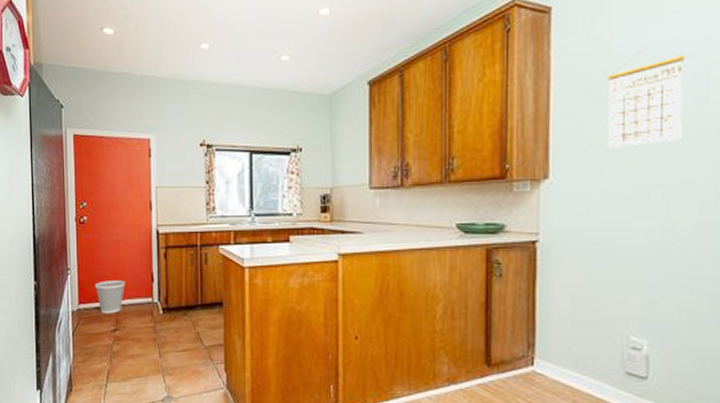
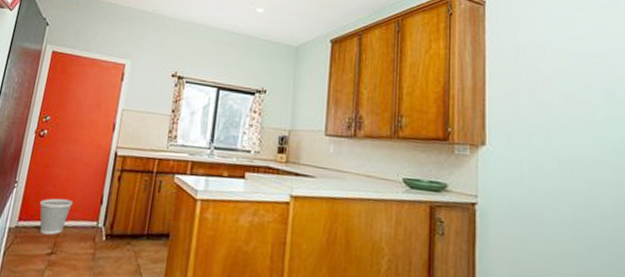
calendar: present [607,48,685,148] -> none [532,44,596,125]

